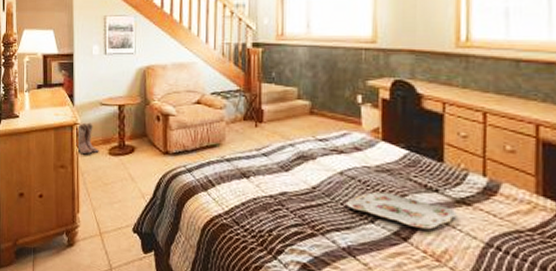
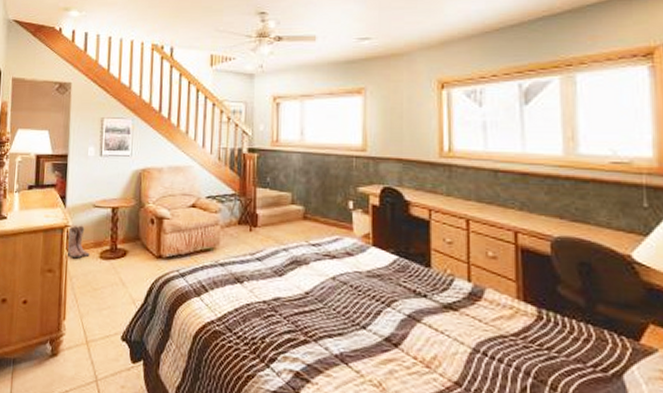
serving tray: present [347,191,457,230] -> none [339,297,445,335]

